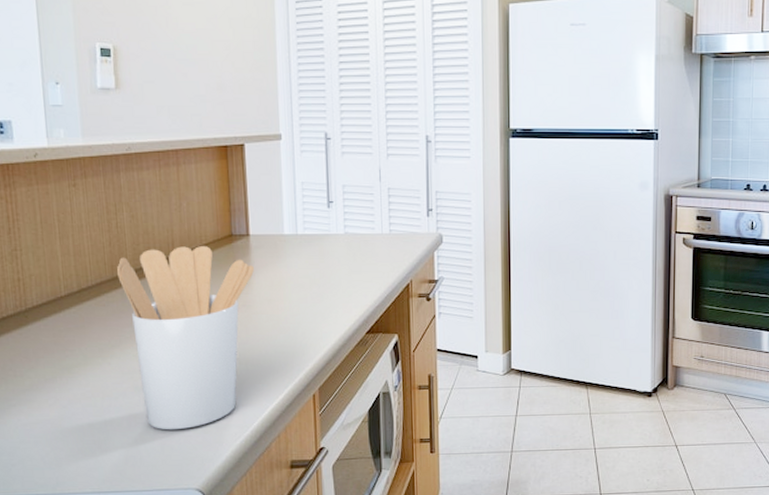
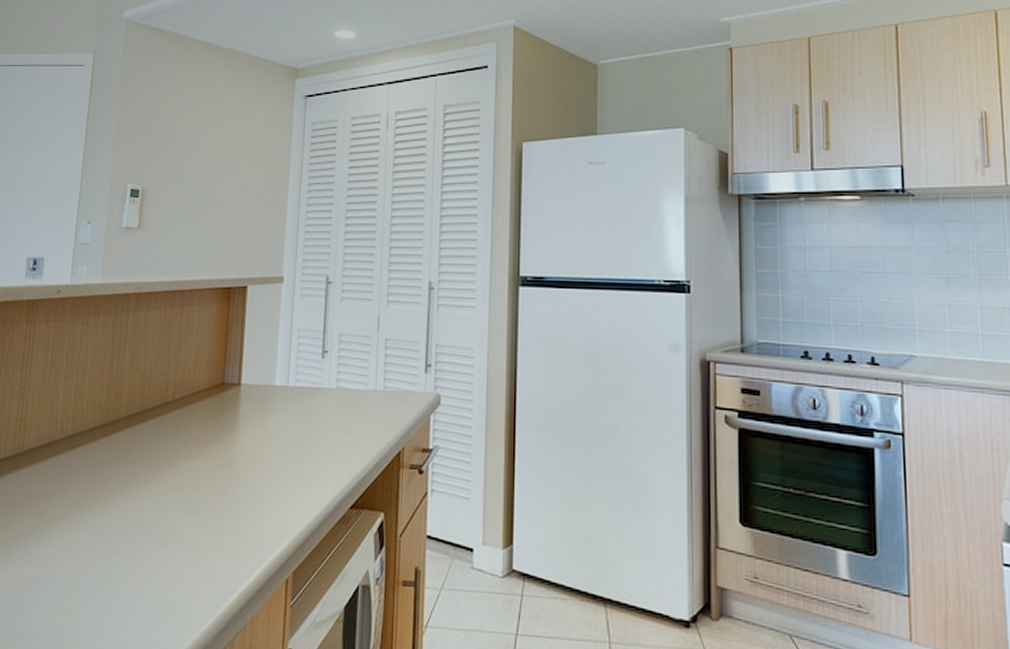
utensil holder: present [117,246,255,430] -> none [110,393,242,608]

